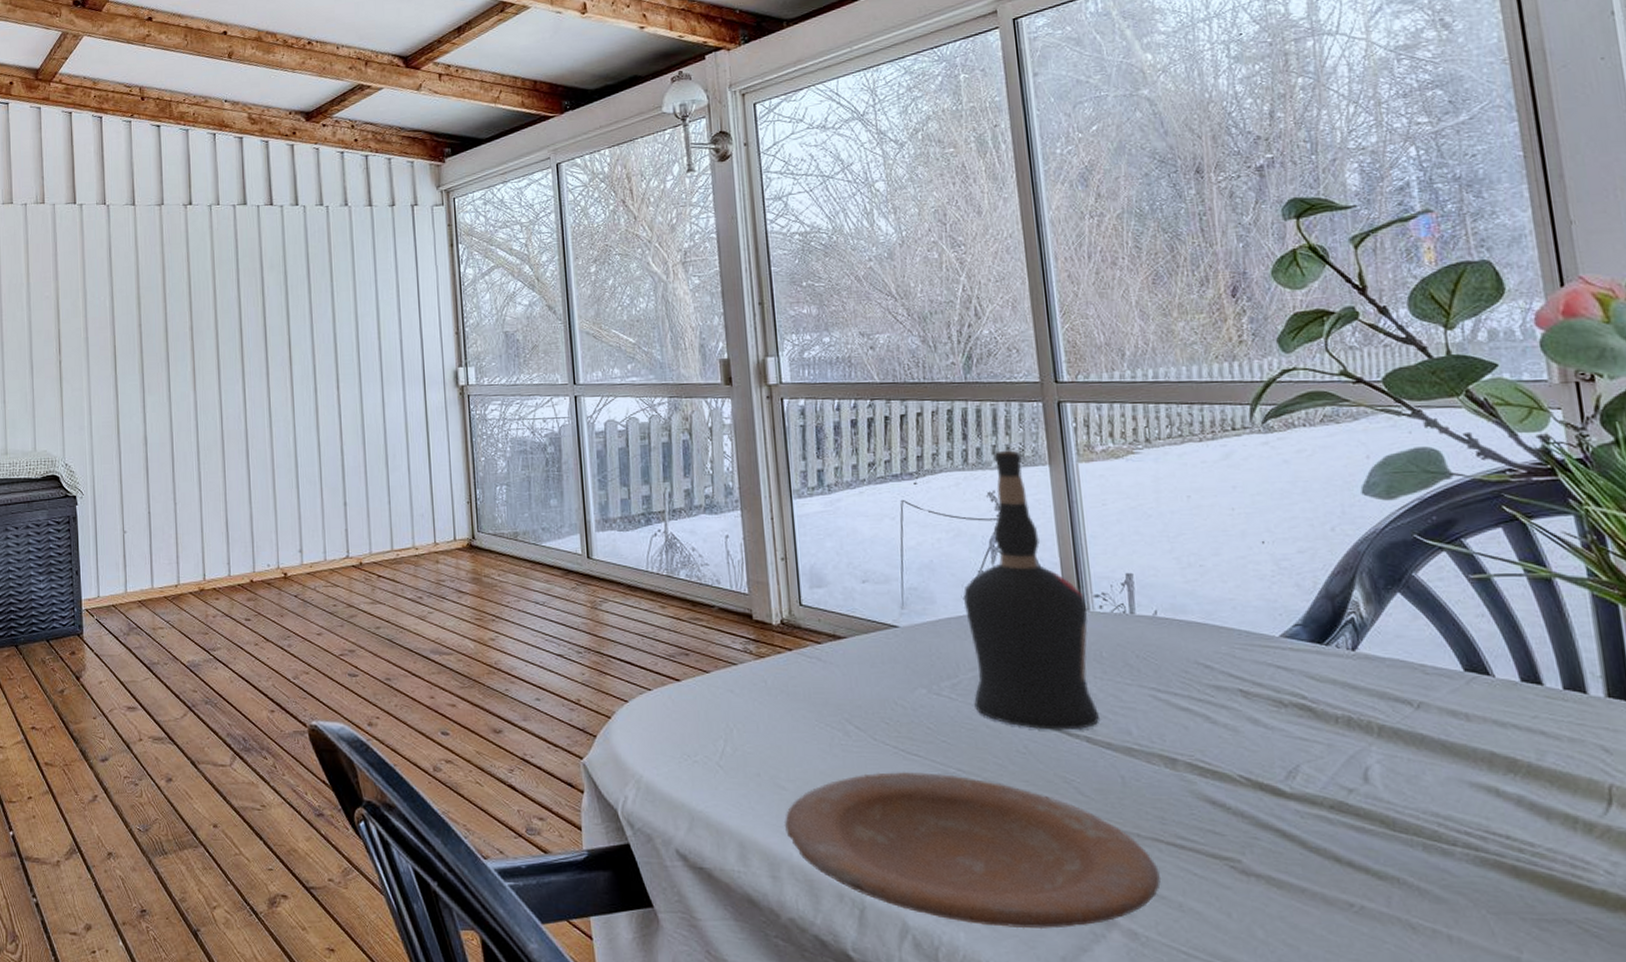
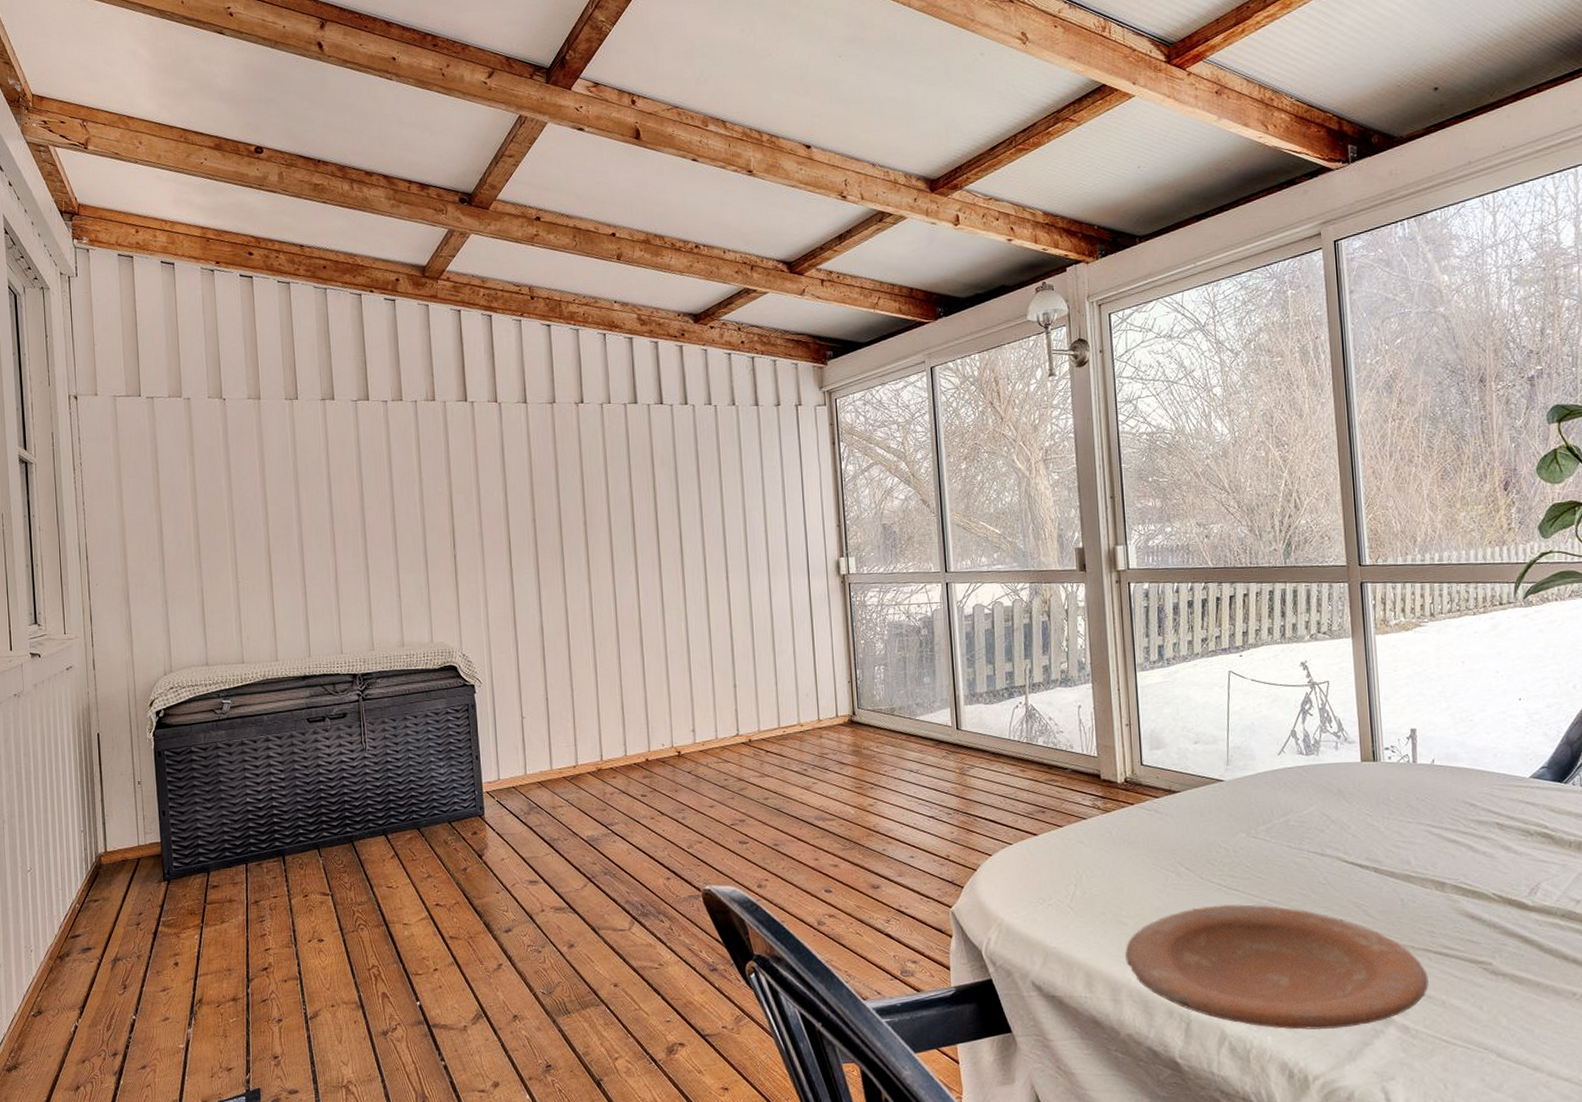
liquor bottle: present [963,450,1101,731] -> none [1278,625,1386,864]

